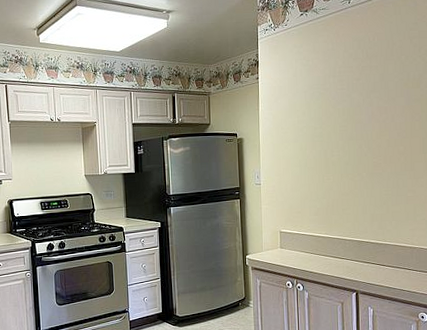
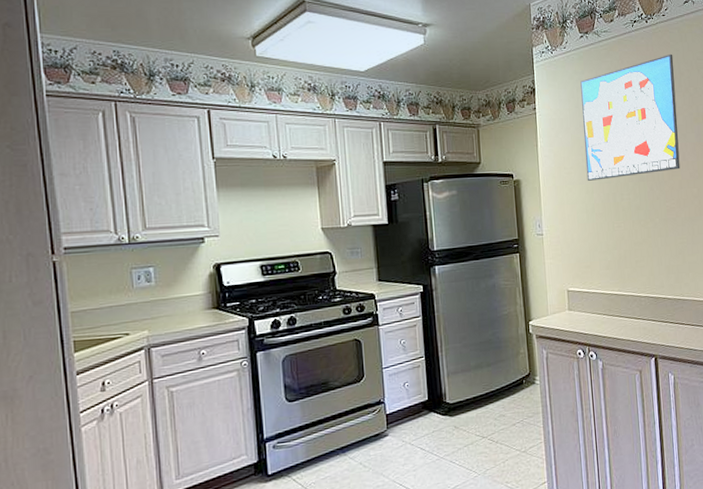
wall art: none [299,26,389,139] -> present [580,54,680,181]

